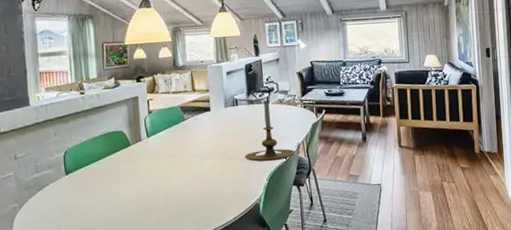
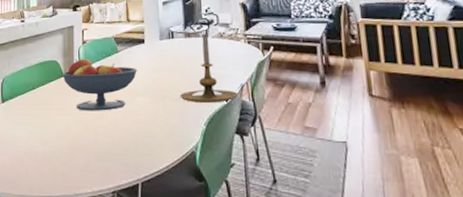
fruit bowl: none [128,127,204,177] -> present [61,58,137,111]

